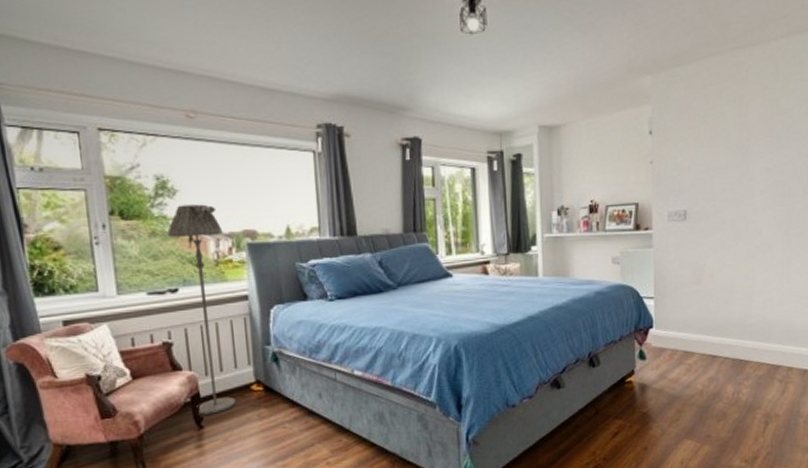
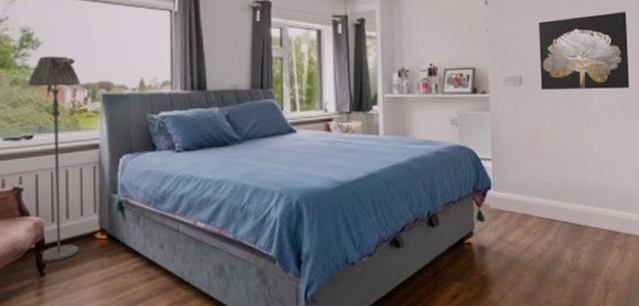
wall art: none [706,138,799,224] -> present [539,12,630,90]

